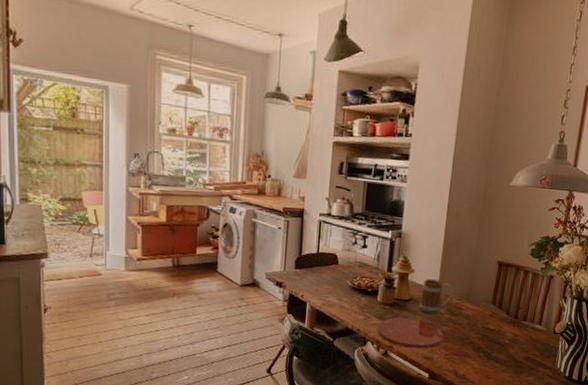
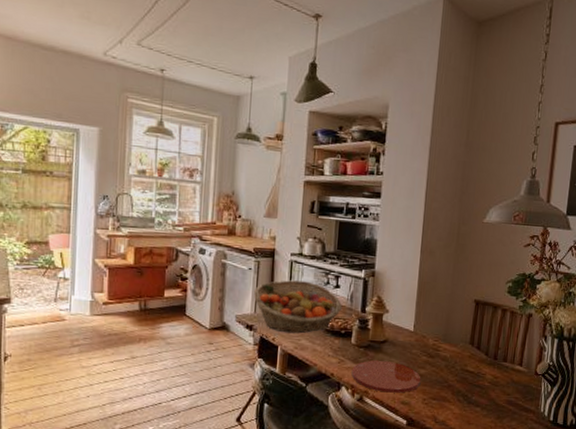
fruit basket: none [283,239,369,291] -> present [253,280,342,334]
mug: present [418,278,453,314] -> none [394,318,430,356]

